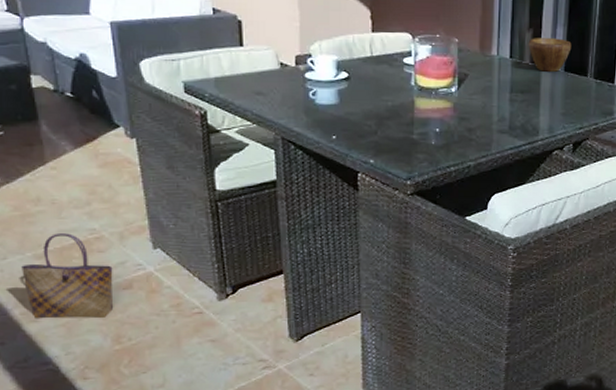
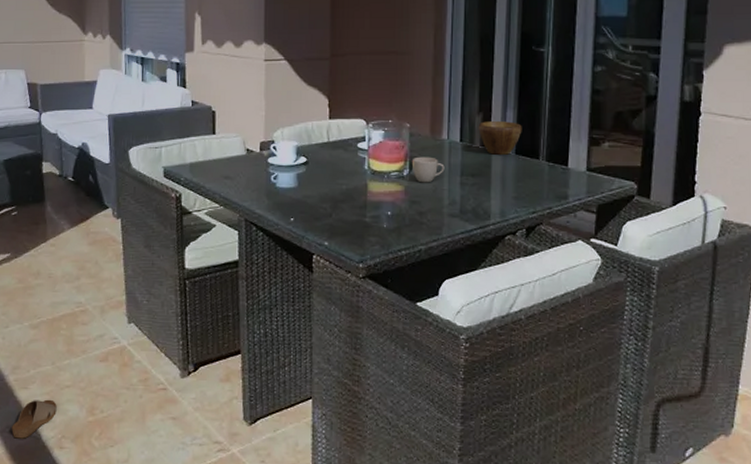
tote bag: present [21,233,114,319] -> none [19,305,93,390]
sandal: none [23,331,76,374] -> present [11,399,57,440]
cup: none [460,73,494,100] -> present [411,156,445,183]

